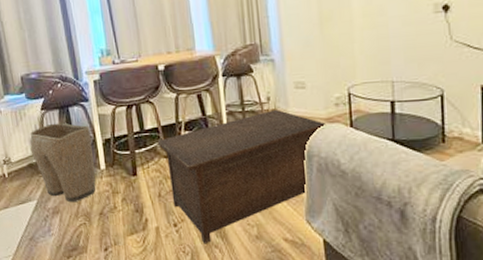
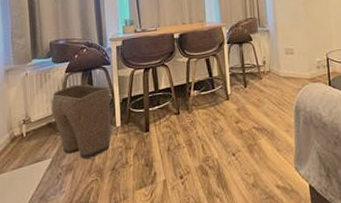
cabinet: present [158,109,327,244] -> none [170,71,311,195]

